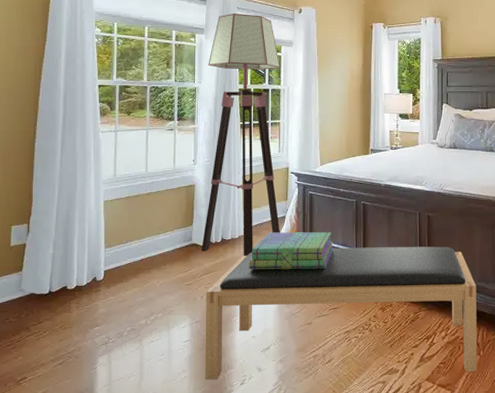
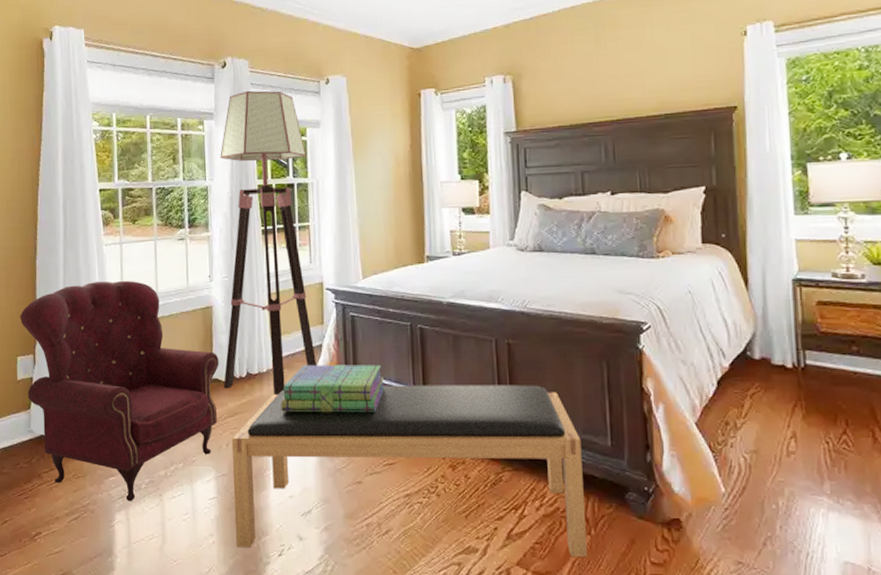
armchair: none [16,162,198,347] -> present [20,280,219,502]

